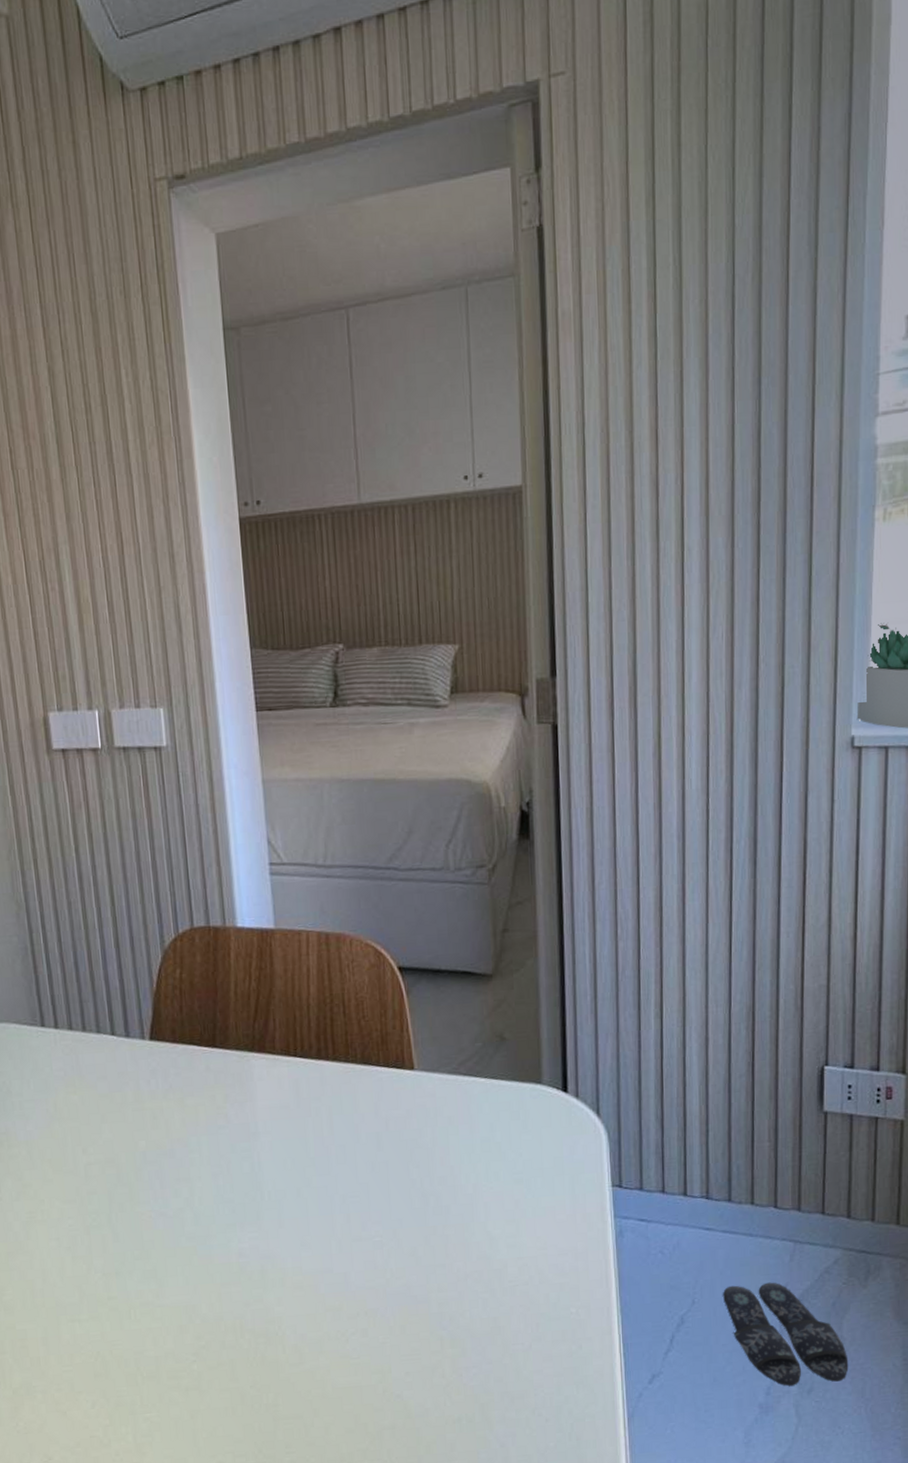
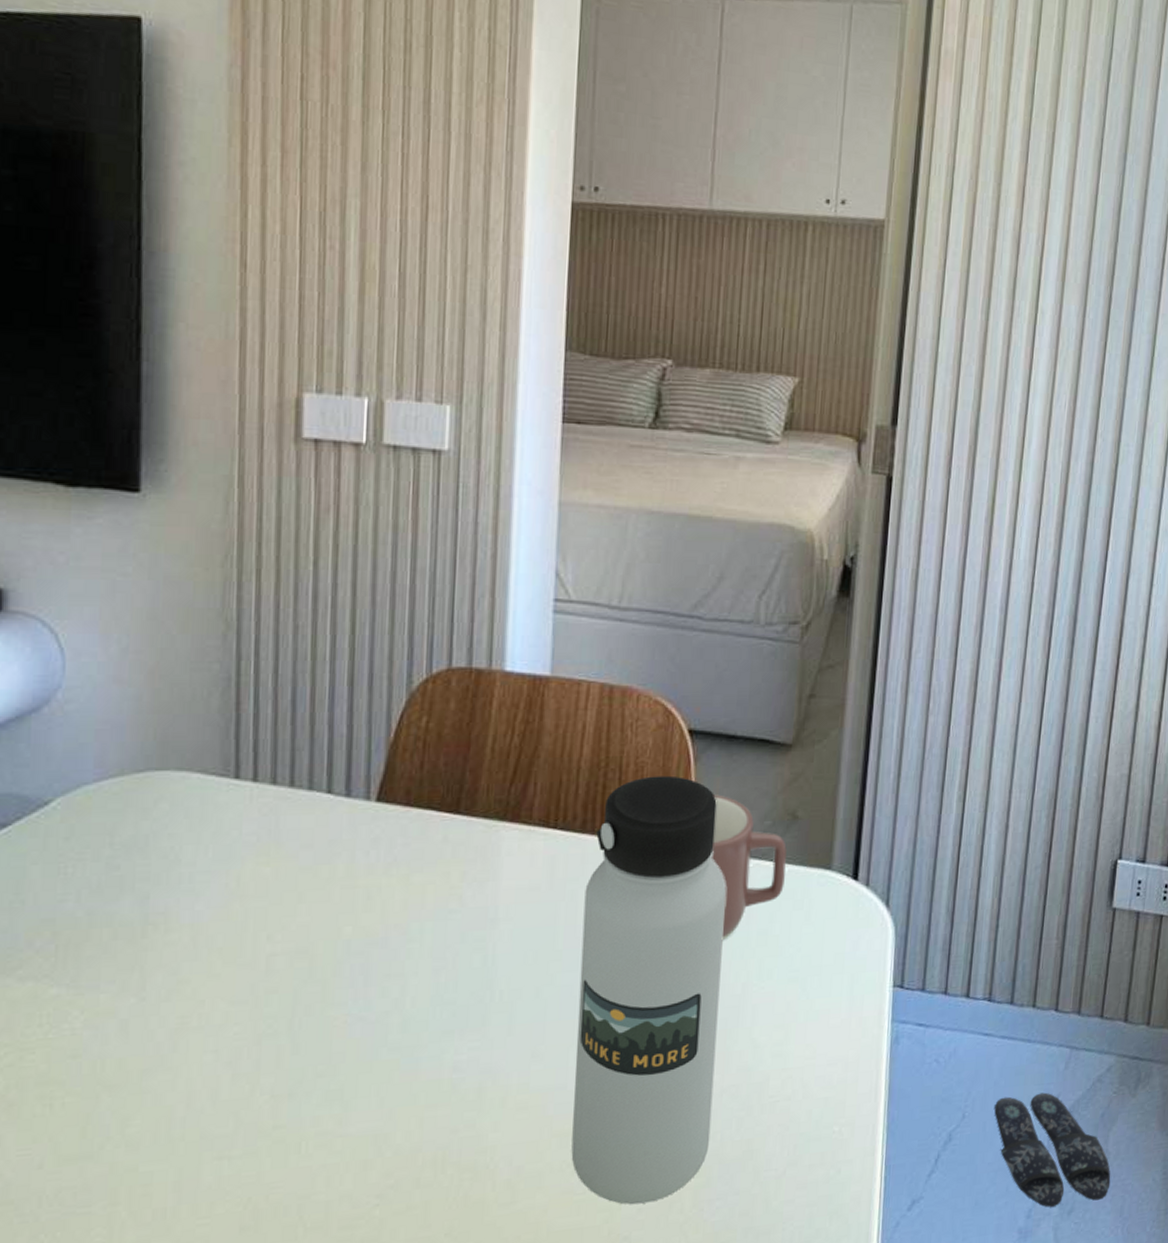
water bottle: none [327,1007,461,1369] -> present [571,775,726,1205]
mug: none [426,1022,501,1147] -> present [710,794,787,940]

